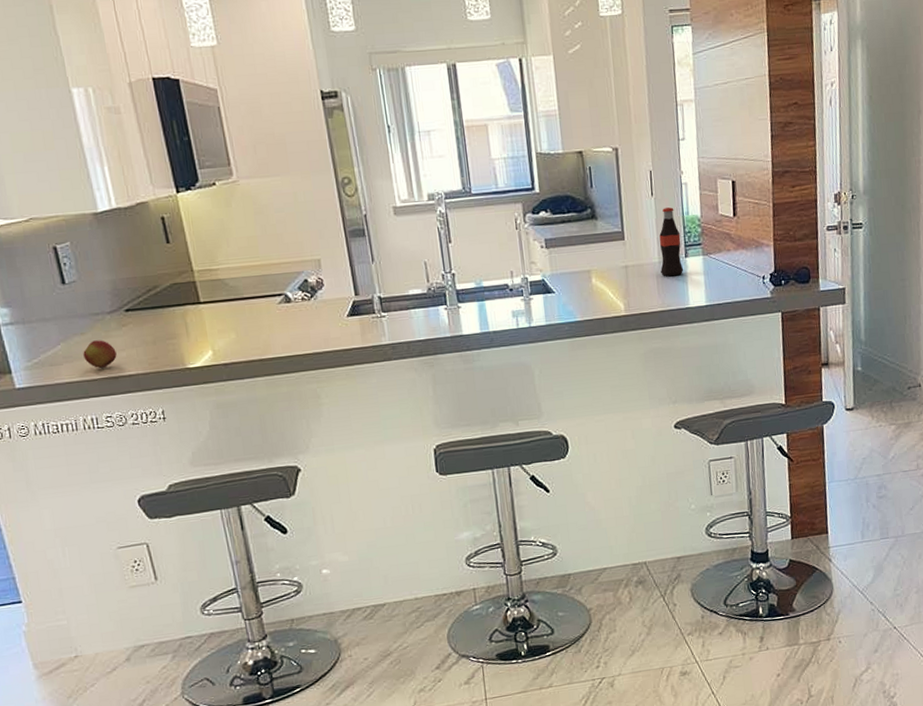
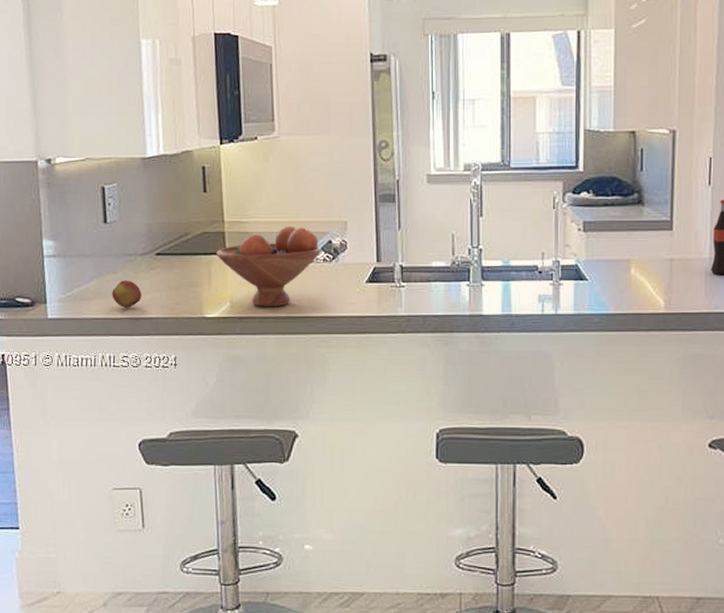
fruit bowl: none [190,268,299,352] -> present [216,226,321,307]

